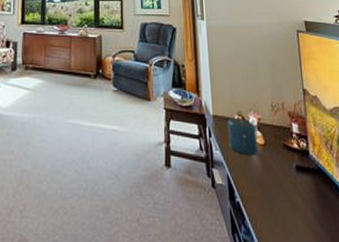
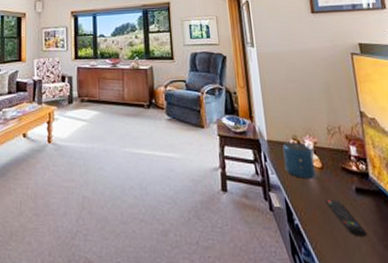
remote control: none [267,177,306,215] -> present [325,200,368,237]

